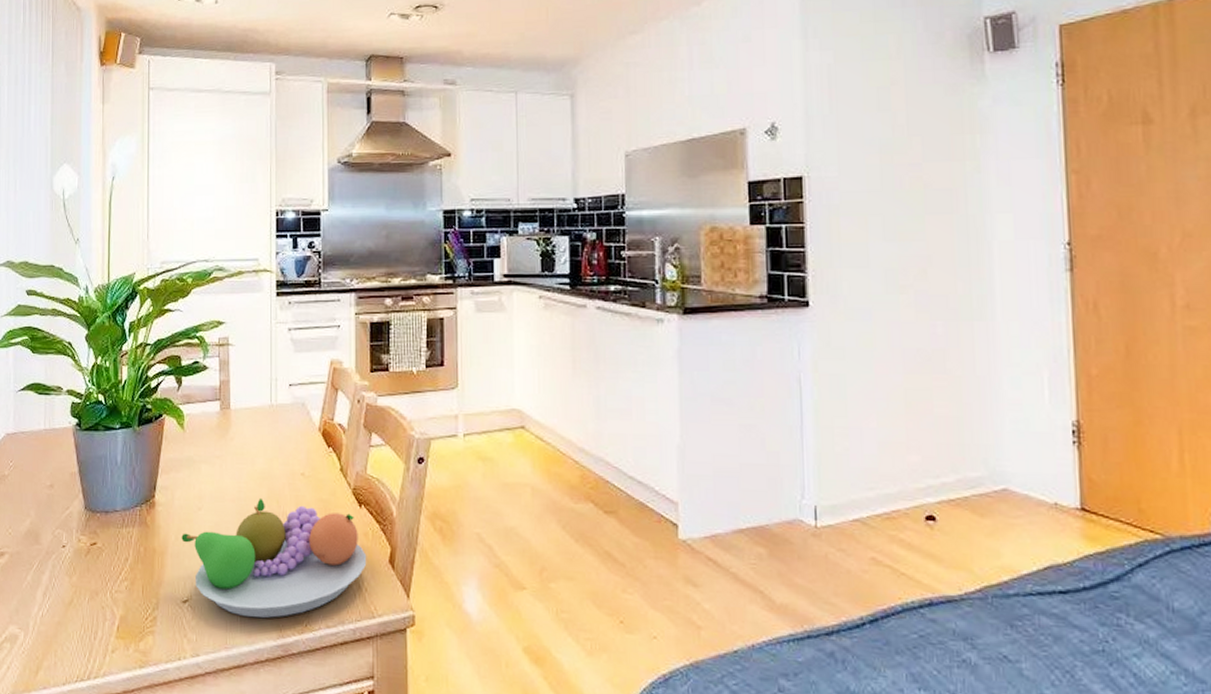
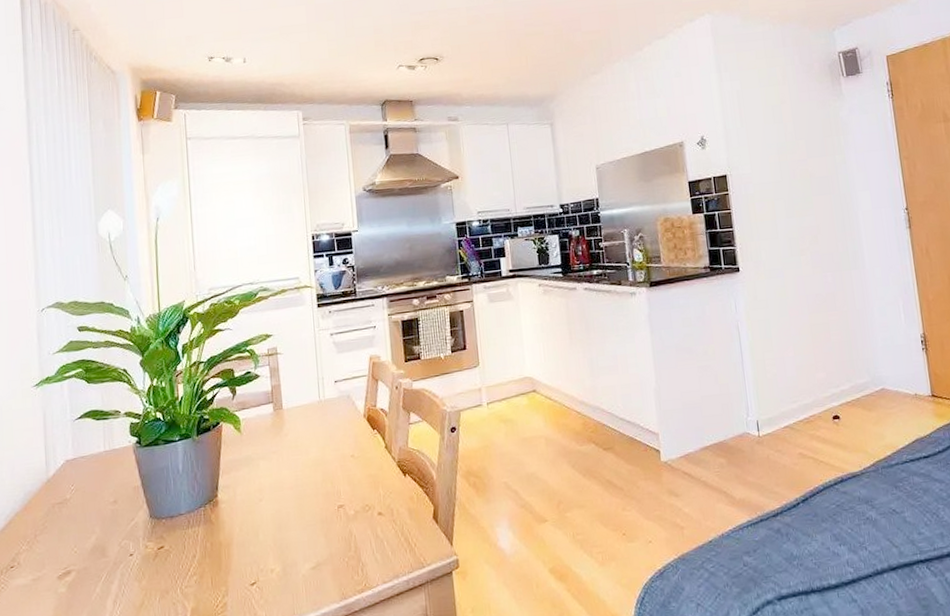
fruit bowl: present [181,497,367,619] -> none [245,481,414,588]

